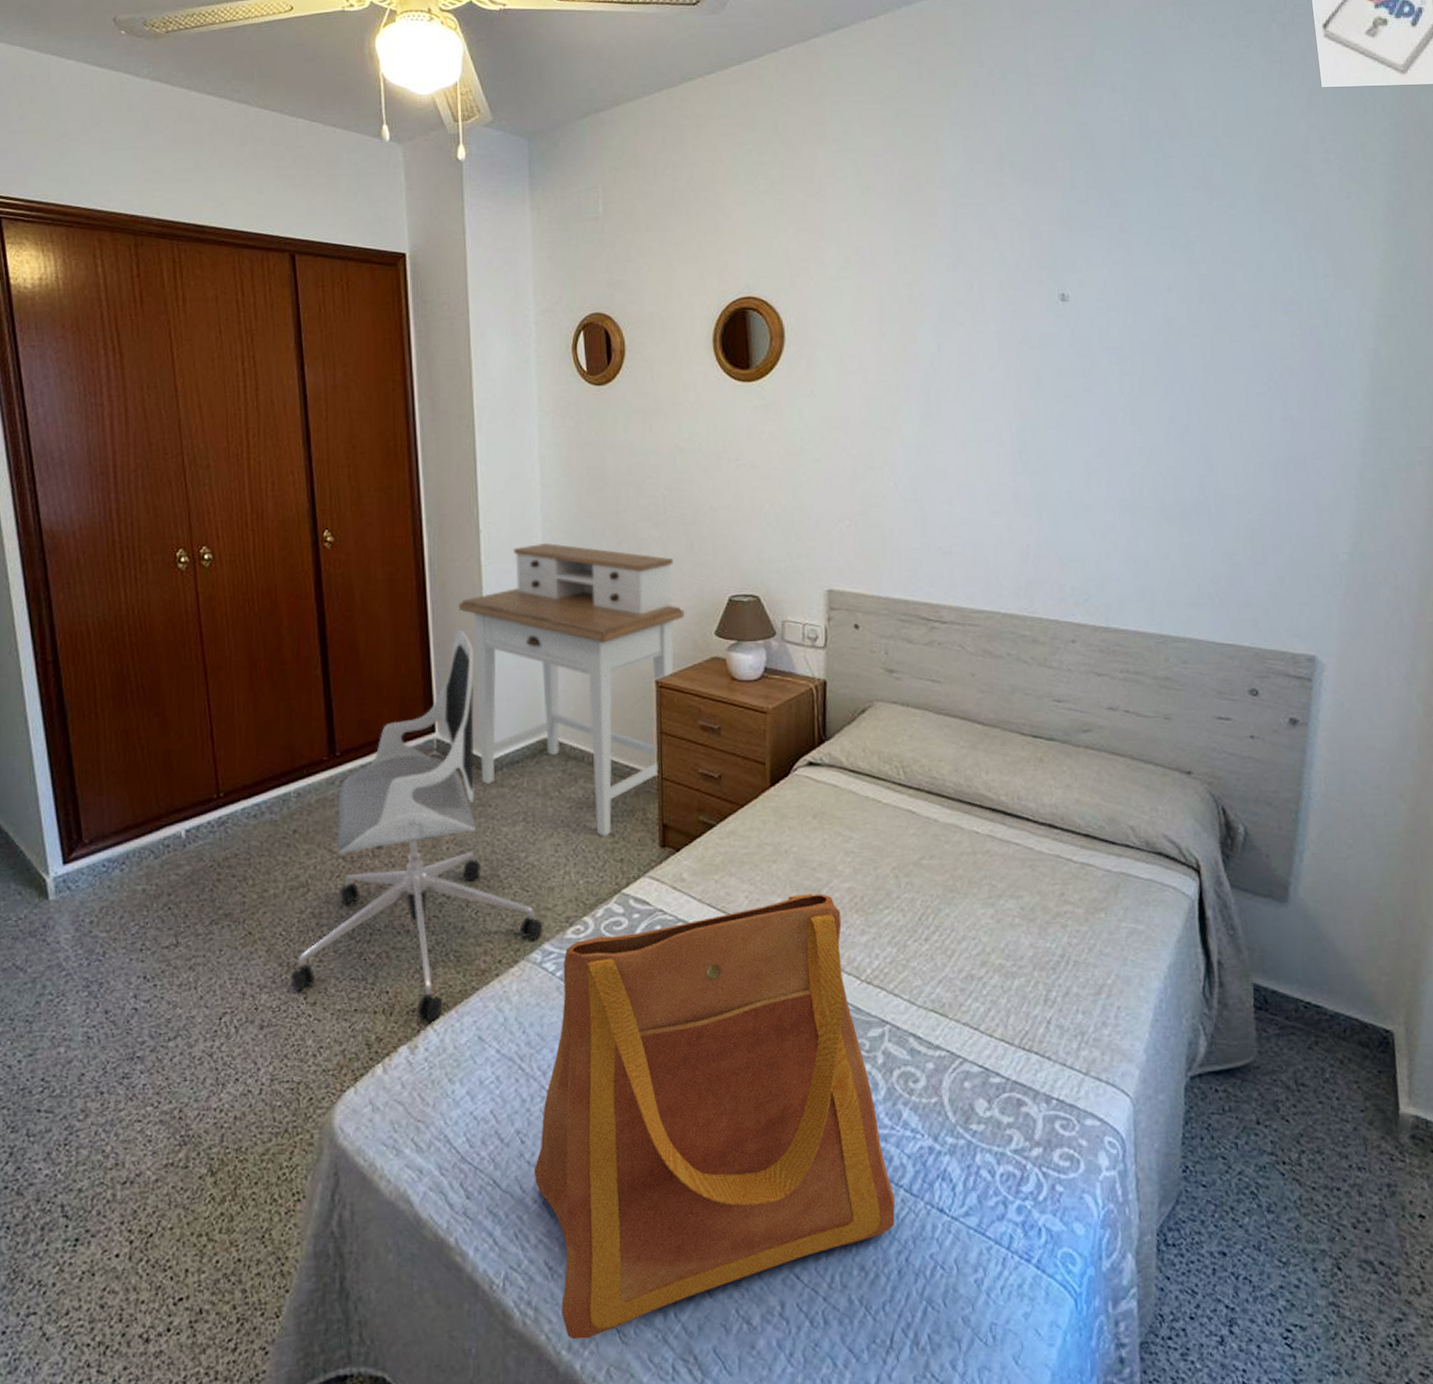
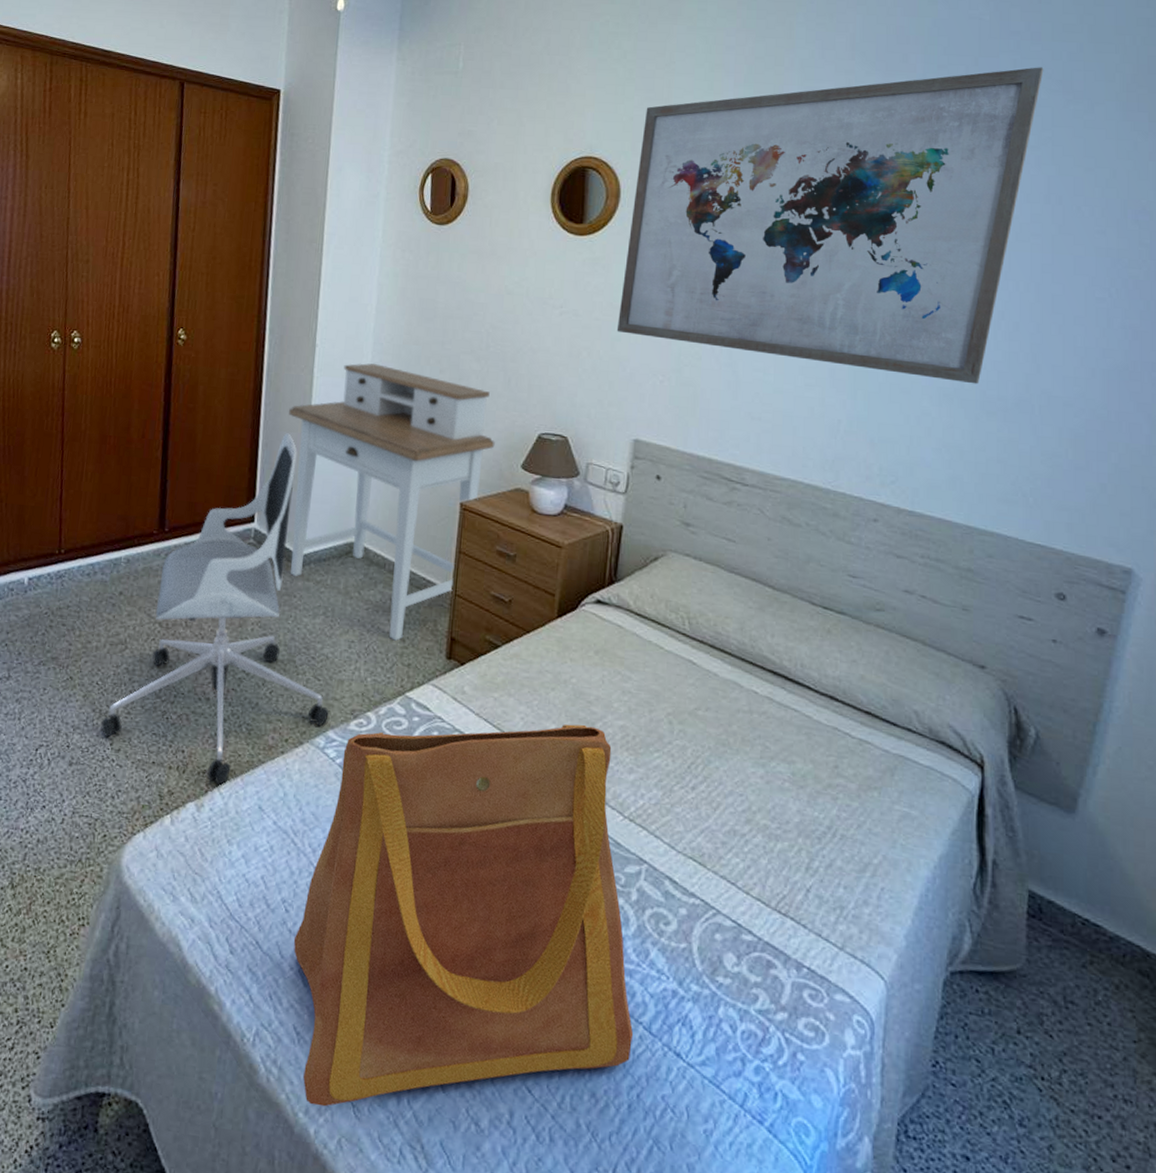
wall art: none [796,165,1186,492] -> present [616,67,1044,385]

